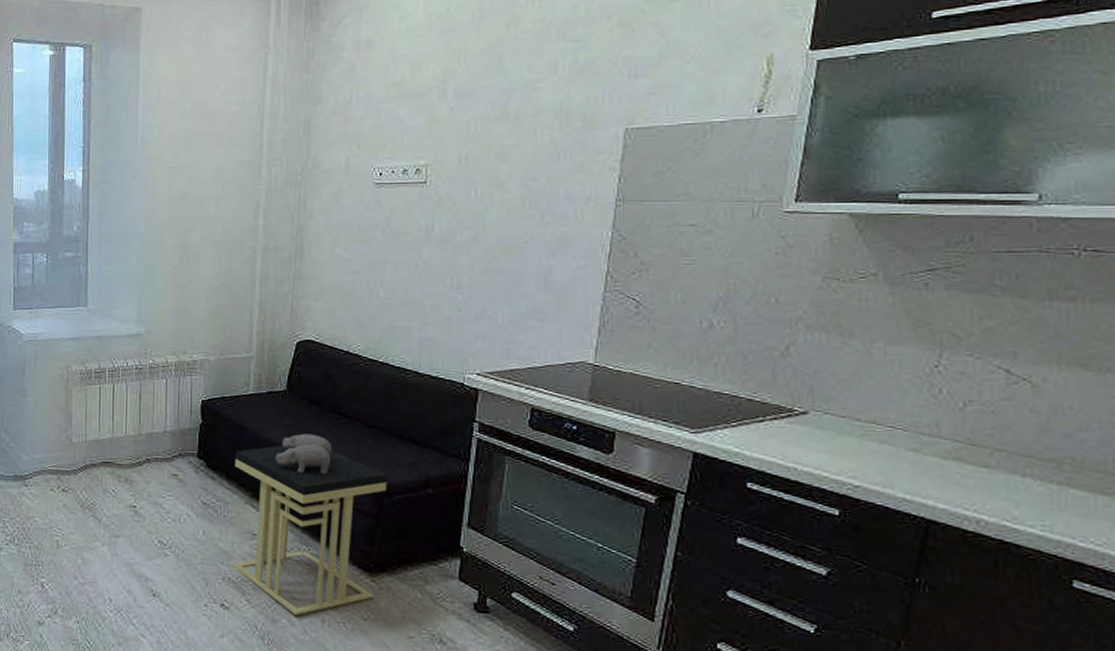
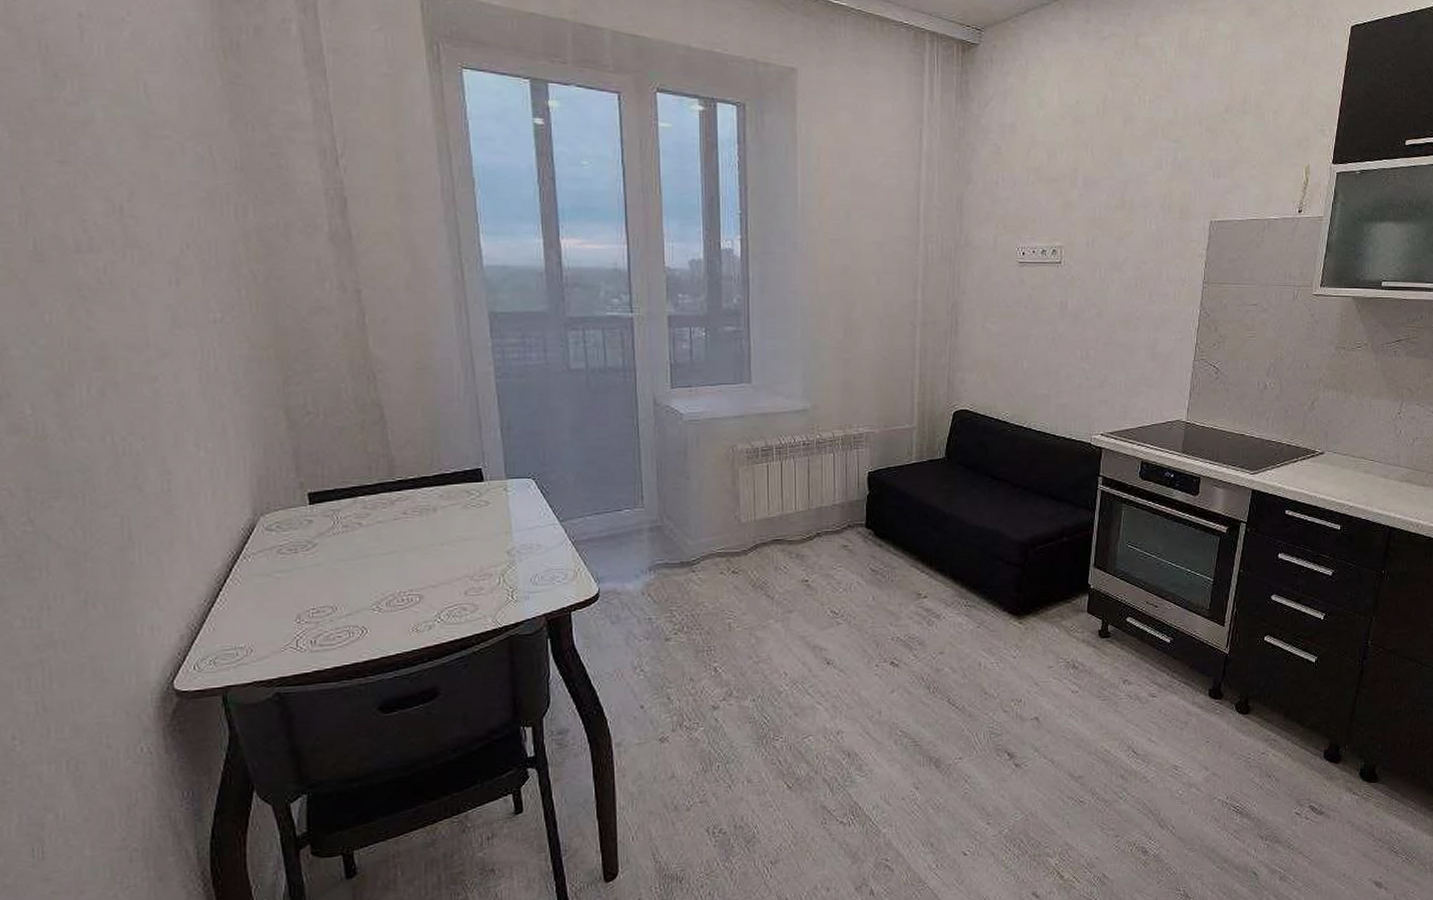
side table: present [232,433,388,616] -> none [900,497,1031,663]

